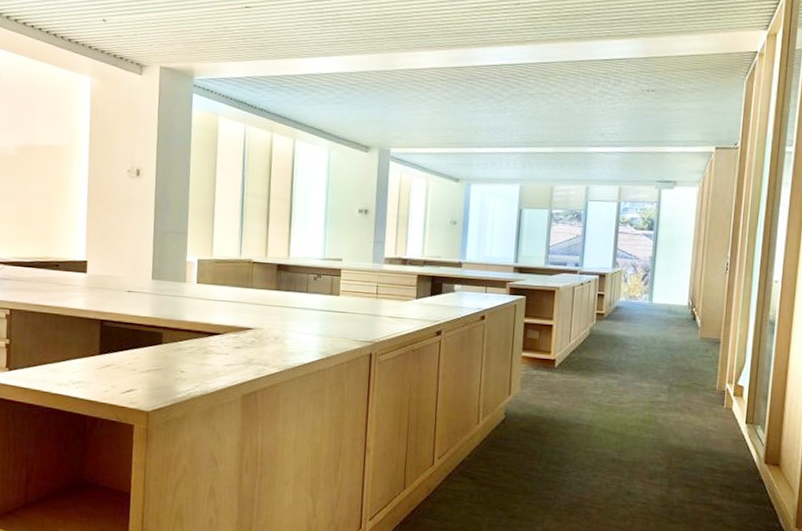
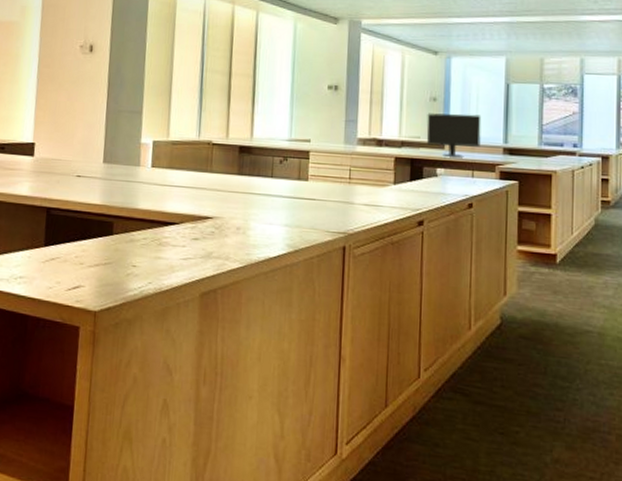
computer monitor: none [446,235,496,275] -> present [426,113,482,157]

